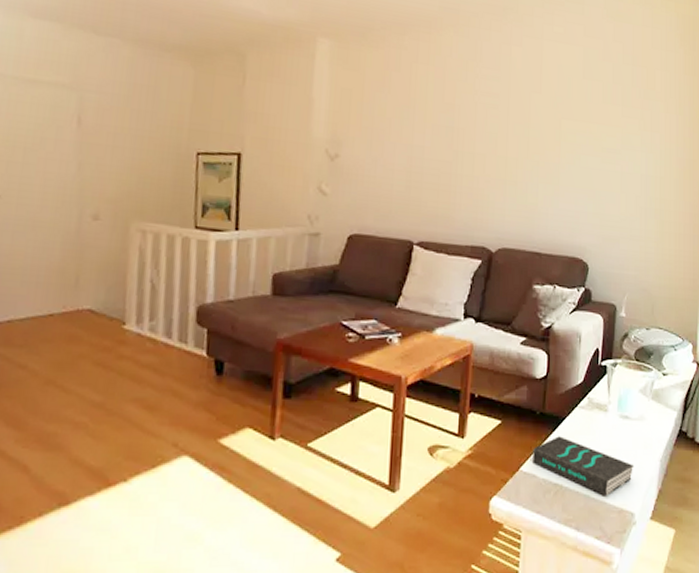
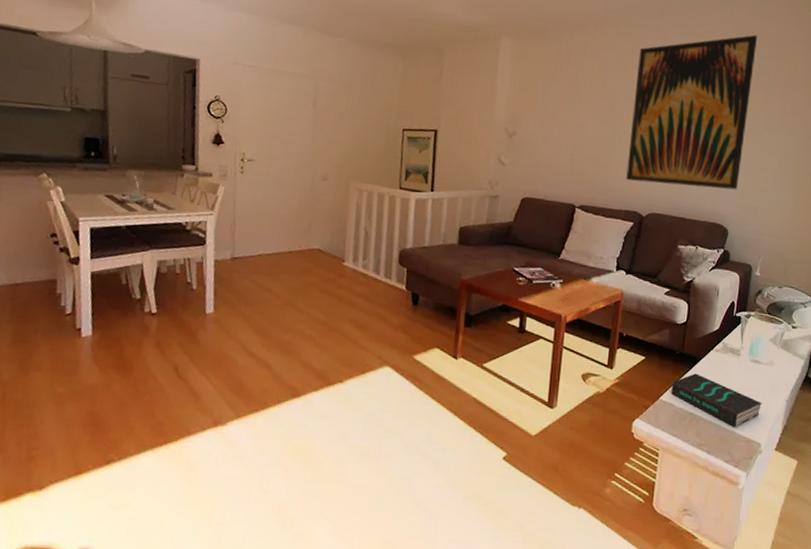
wall art: none [471,38,612,218] -> present [626,35,758,190]

